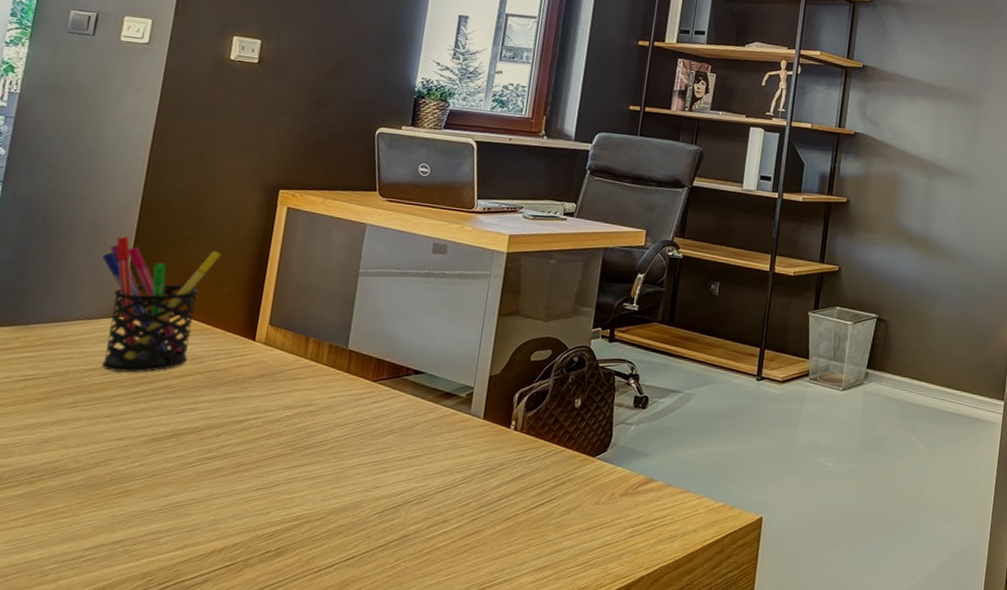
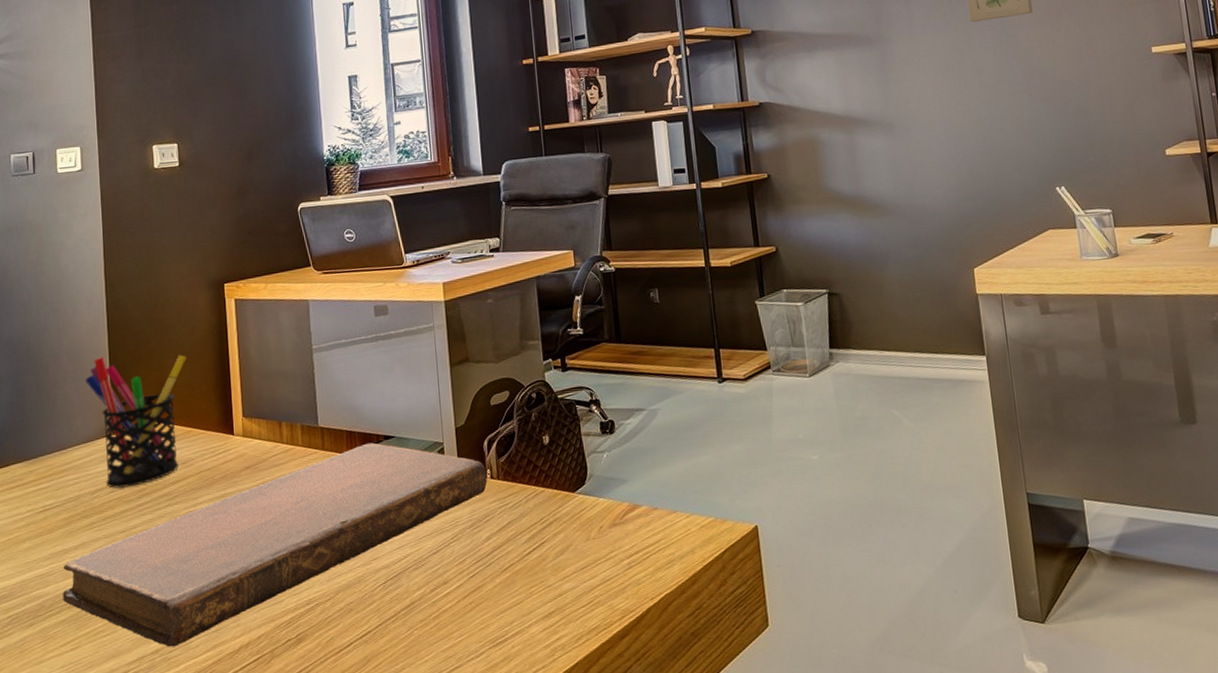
notebook: none [24,374,512,540] -> present [63,442,488,647]

